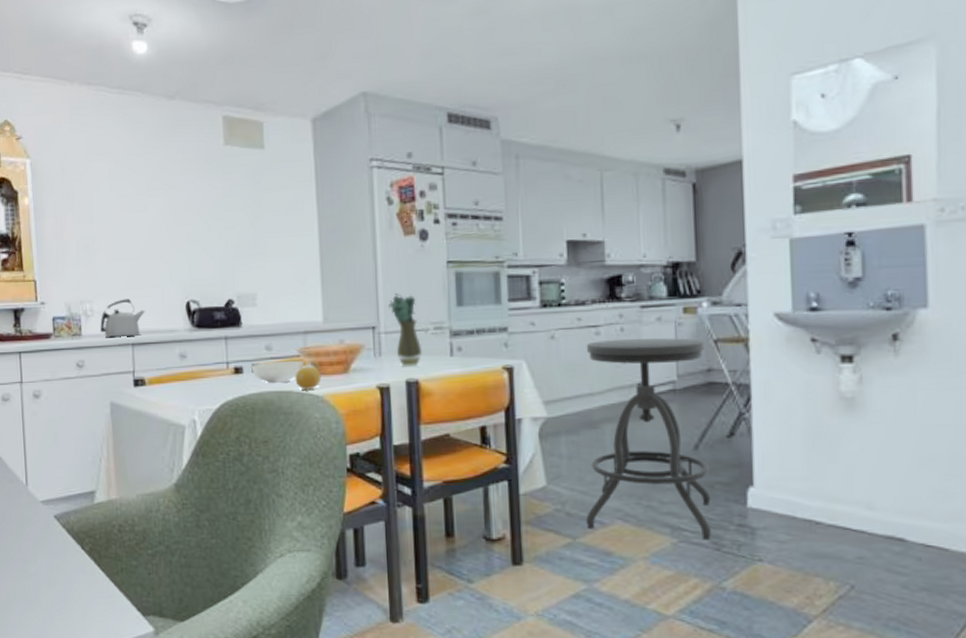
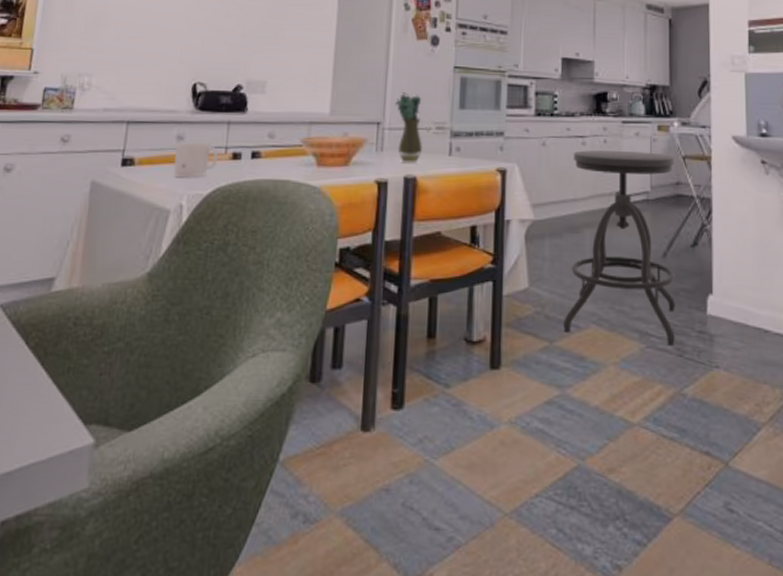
kettle: present [100,298,145,338] -> none [95,75,148,115]
mug: none [179,359,222,394] -> present [173,142,219,178]
bowl: present [250,360,304,384] -> none [249,149,306,172]
fruit: present [294,366,321,390] -> none [293,156,321,180]

